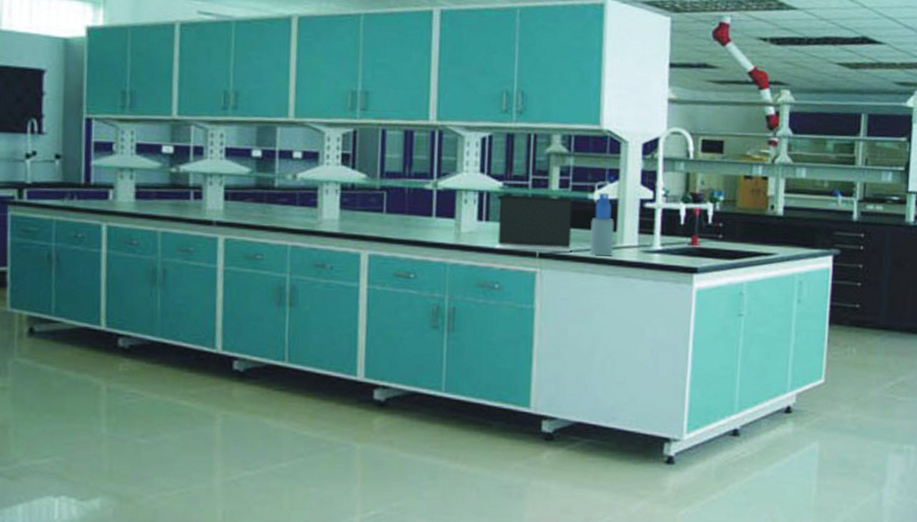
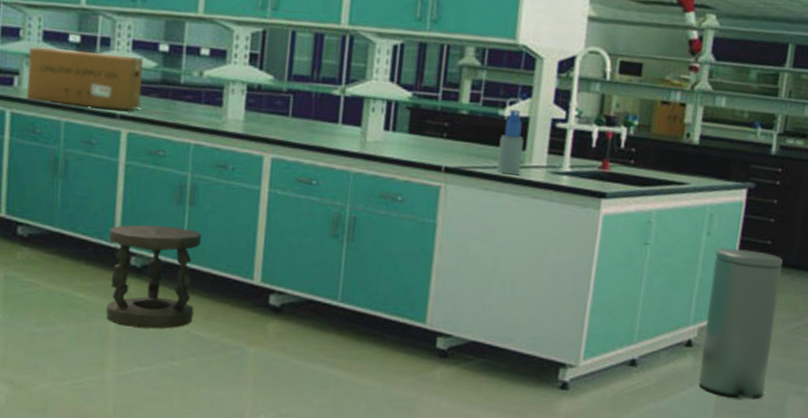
box: none [121,158,237,218] -> present [25,45,143,112]
stool: none [210,328,303,432] -> present [106,224,201,329]
laptop: present [495,194,573,253] -> none [400,105,483,170]
pedal bin: none [801,314,873,462] -> present [699,247,783,400]

